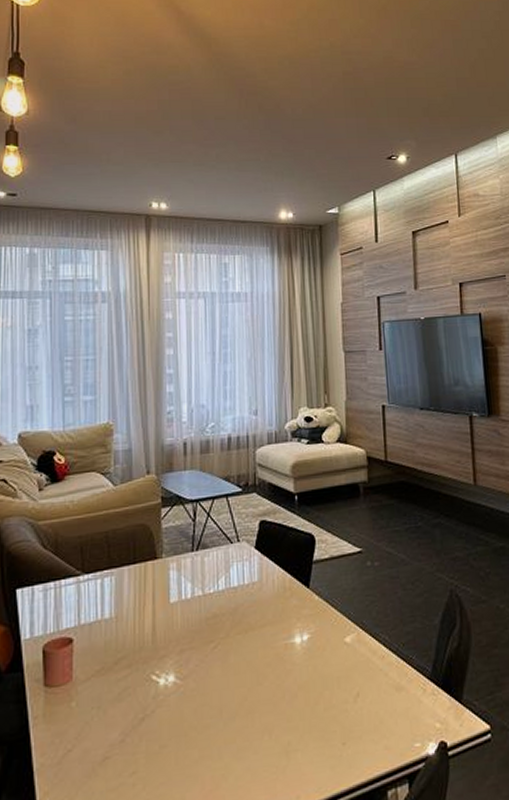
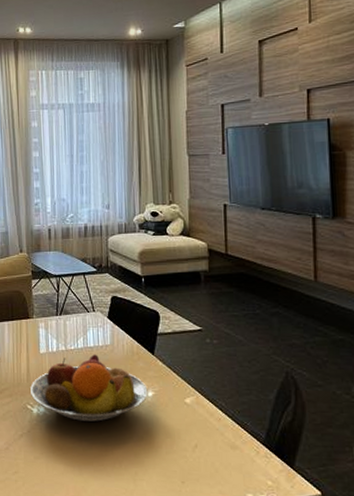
fruit bowl: none [156,596,303,687] -> present [30,354,148,422]

